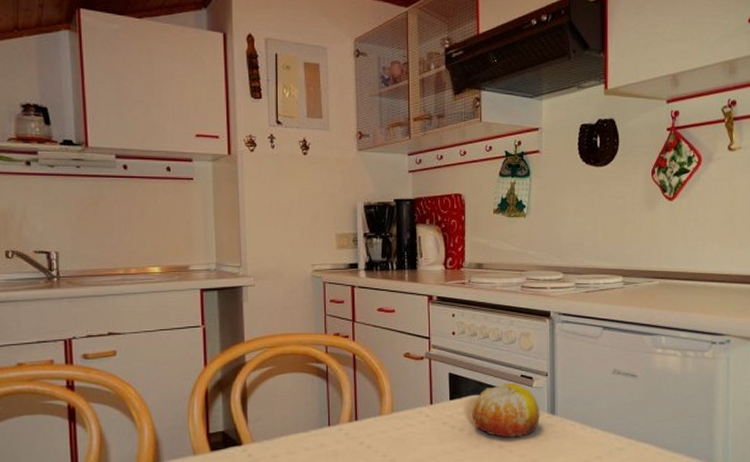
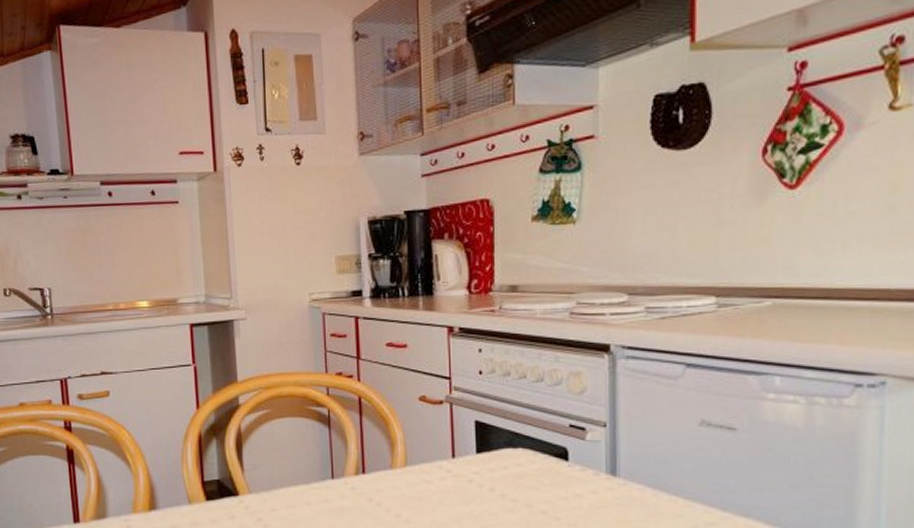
fruit: present [471,383,540,438] -> none [503,434,596,502]

